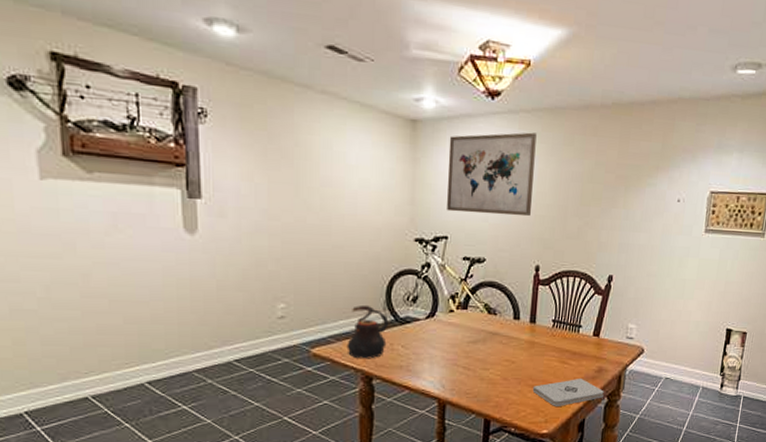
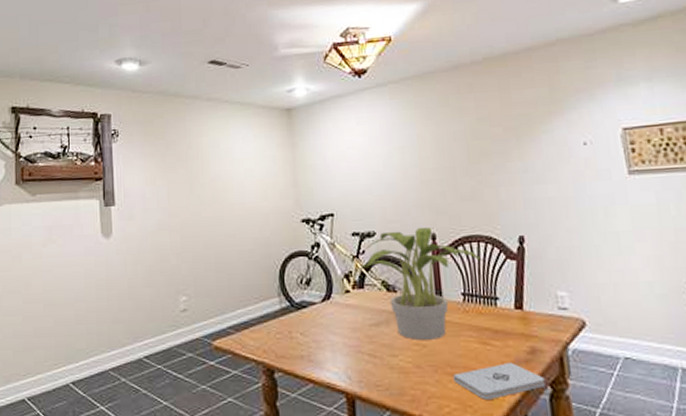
teapot: present [347,304,389,359] -> none [246,291,285,350]
wall art: present [447,132,537,217] -> none [323,100,416,189]
potted plant: none [463,258,575,358] -> present [357,227,483,341]

